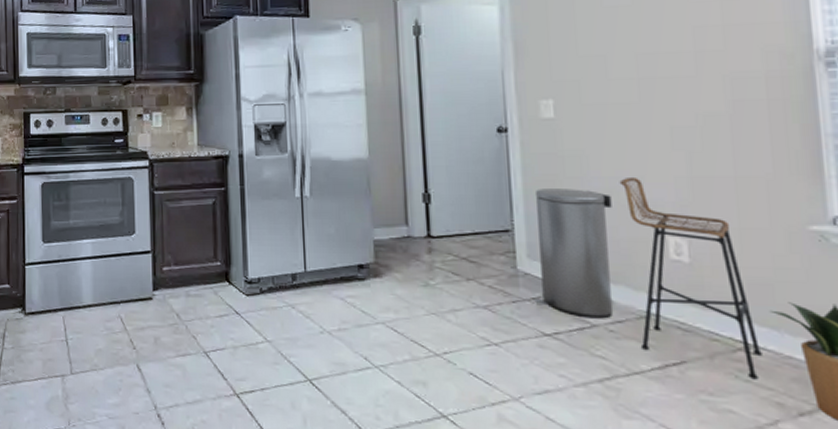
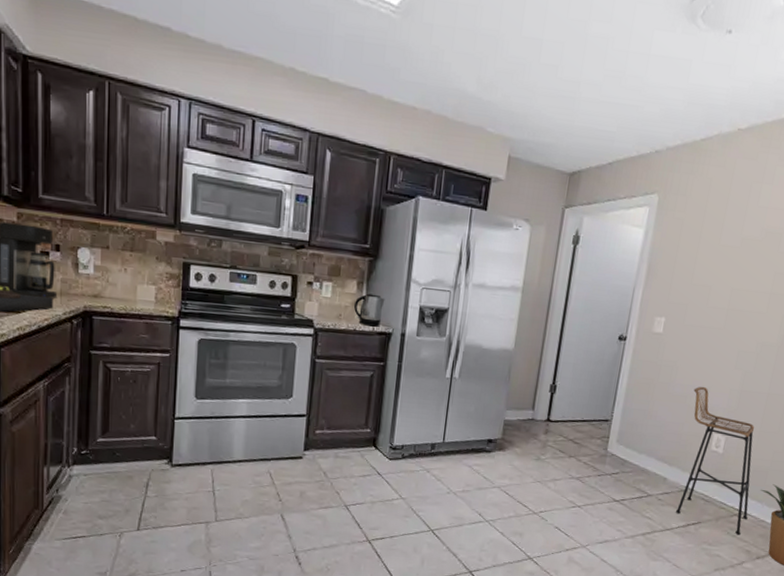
kettle: none [185,118,217,151] -> present [353,293,385,327]
pedal bin: present [533,189,614,319] -> none [612,389,686,491]

